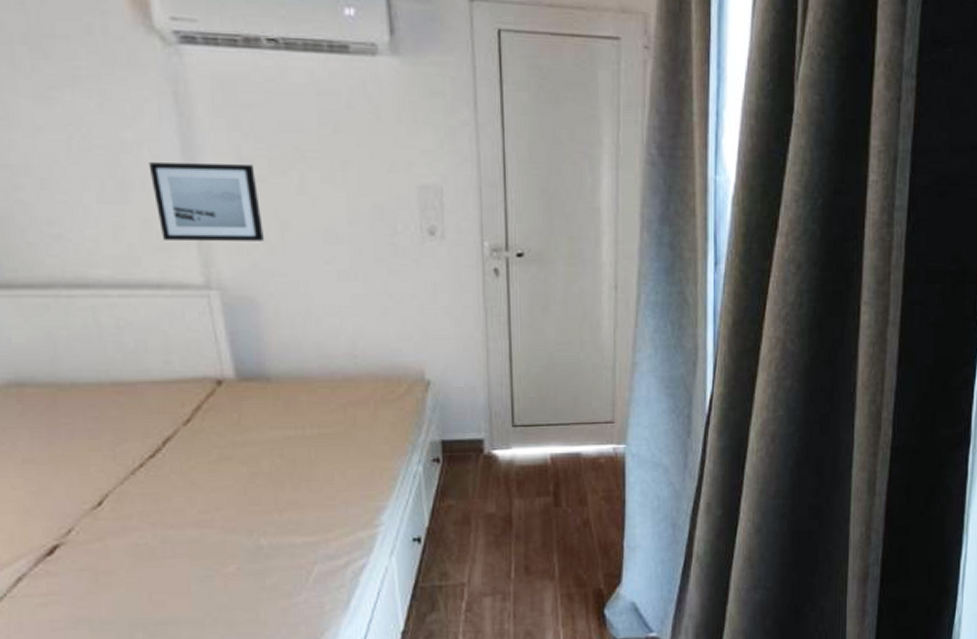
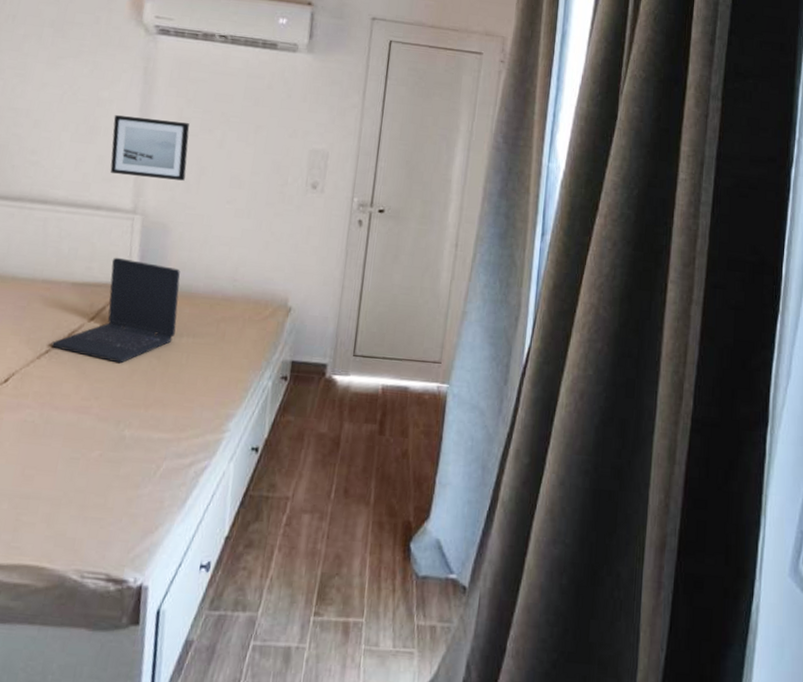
laptop: none [144,345,295,468] -> present [51,257,180,364]

